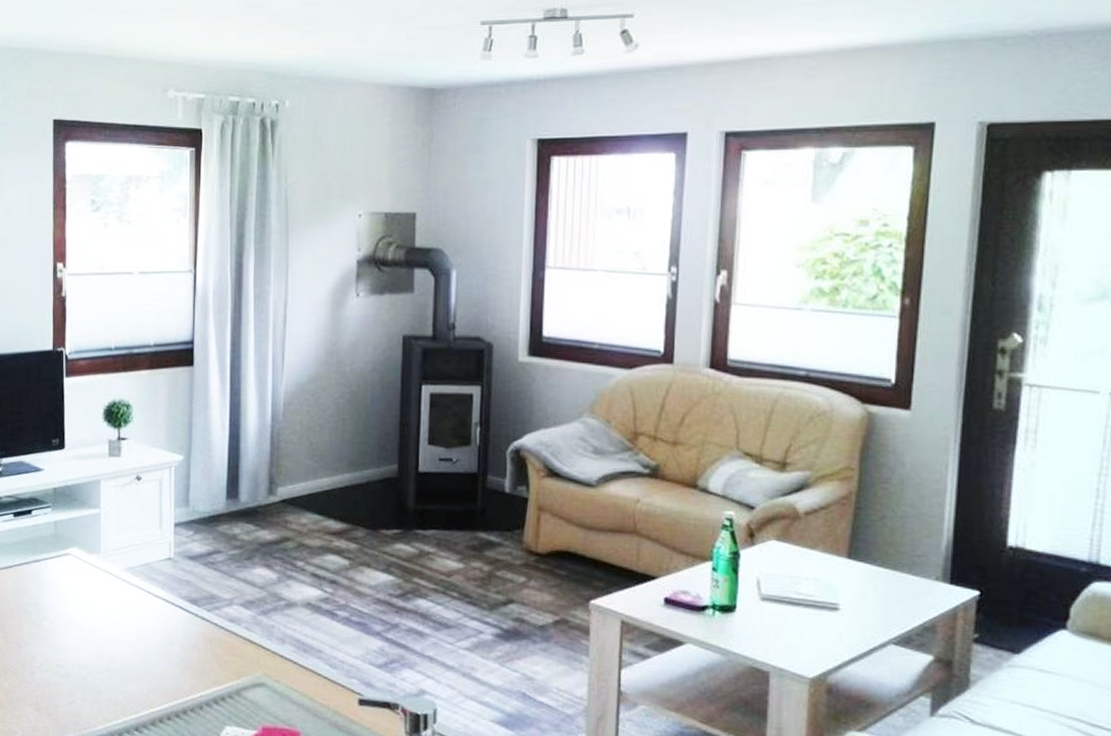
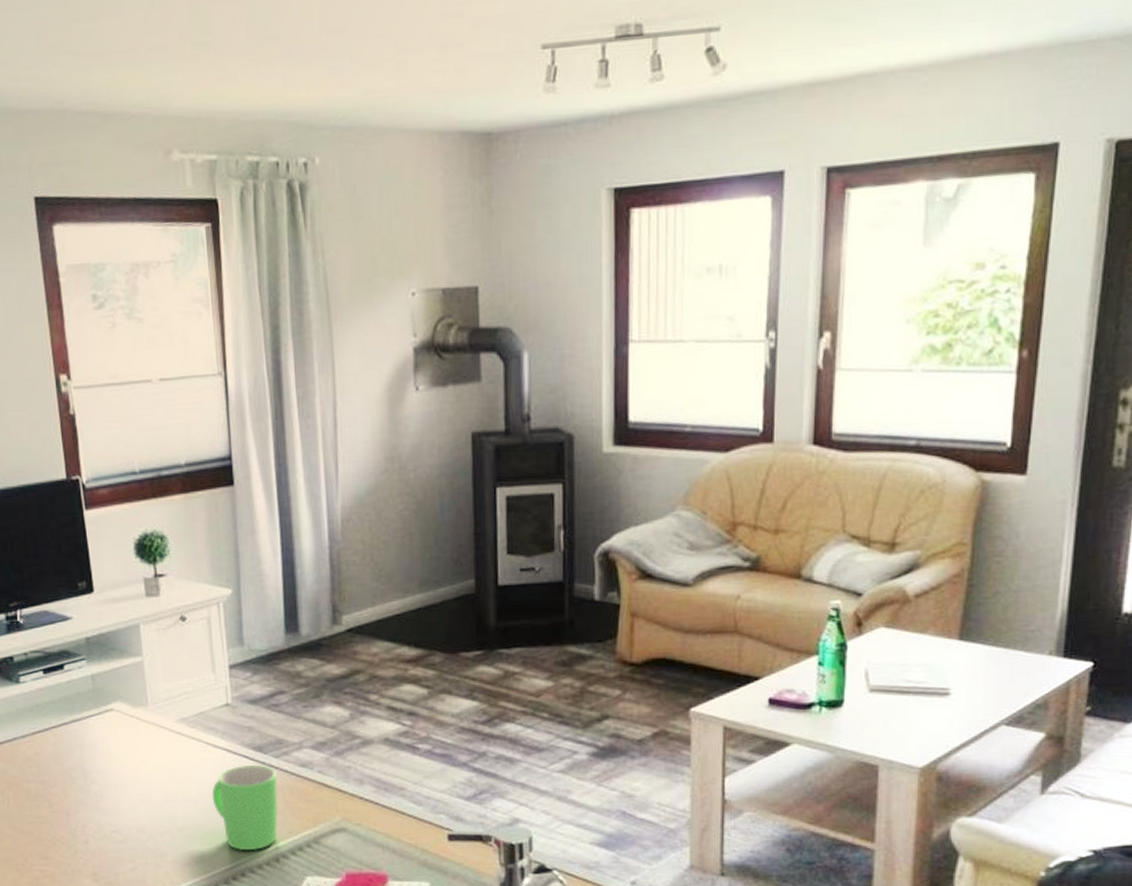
mug: none [148,616,208,697] -> present [212,765,279,851]

